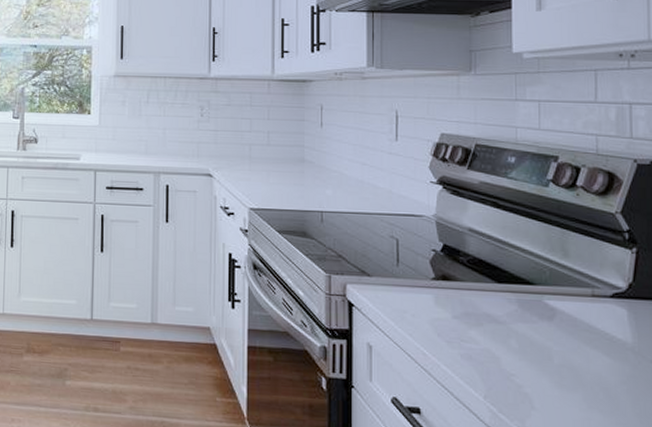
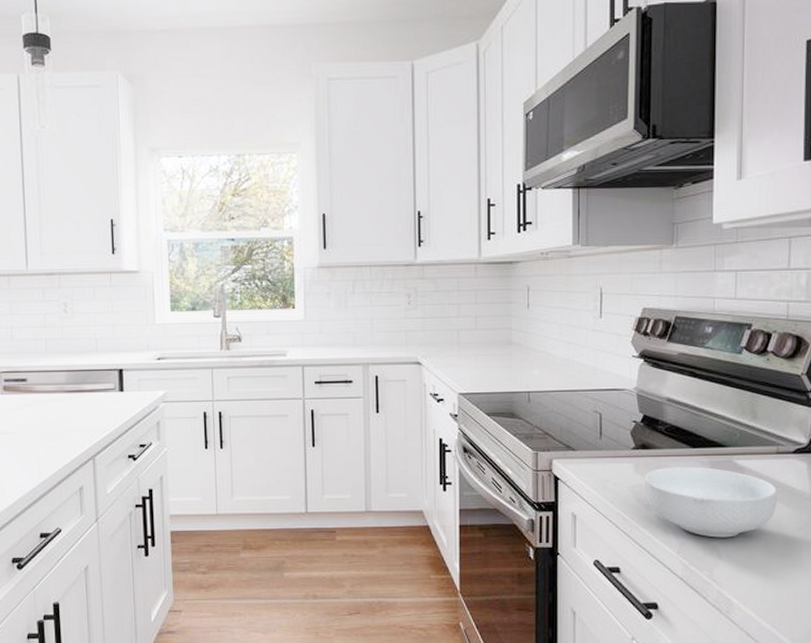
cereal bowl: none [446,301,596,386] -> present [644,466,778,538]

